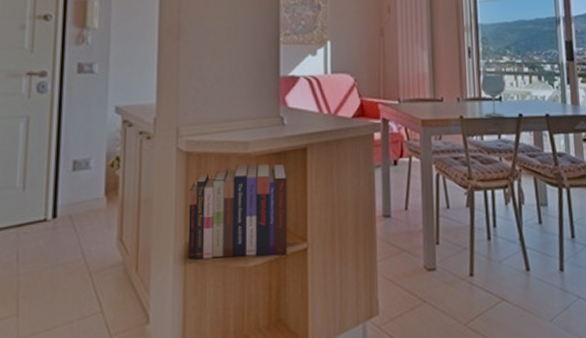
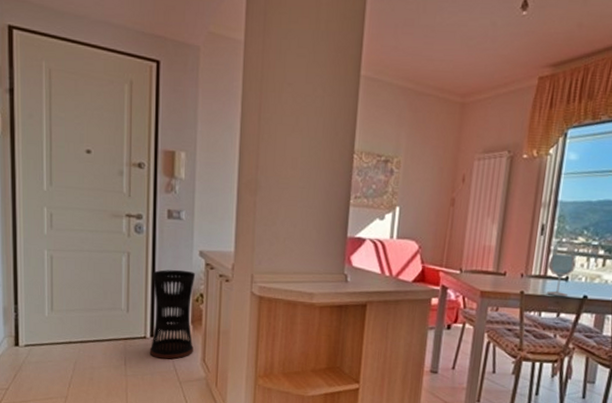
umbrella stand: none [50,131,111,245] -> present [149,269,196,360]
books: present [187,163,288,260] -> none [257,311,347,392]

